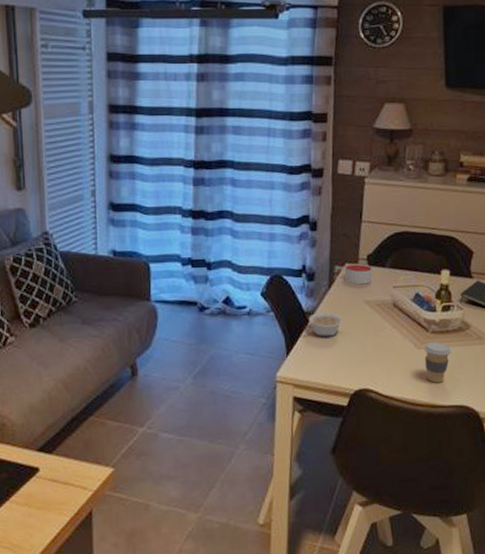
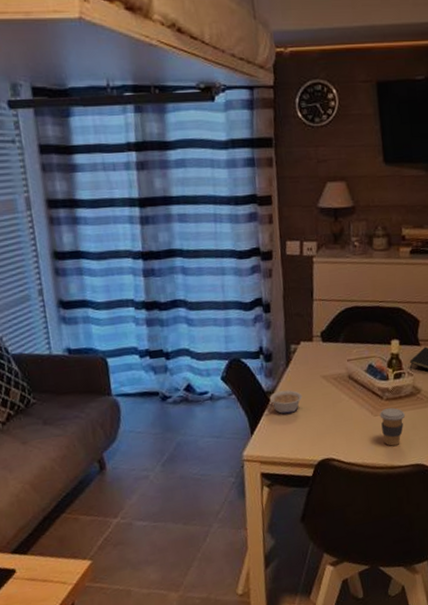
candle: present [344,263,372,285] -> none [300,340,327,362]

